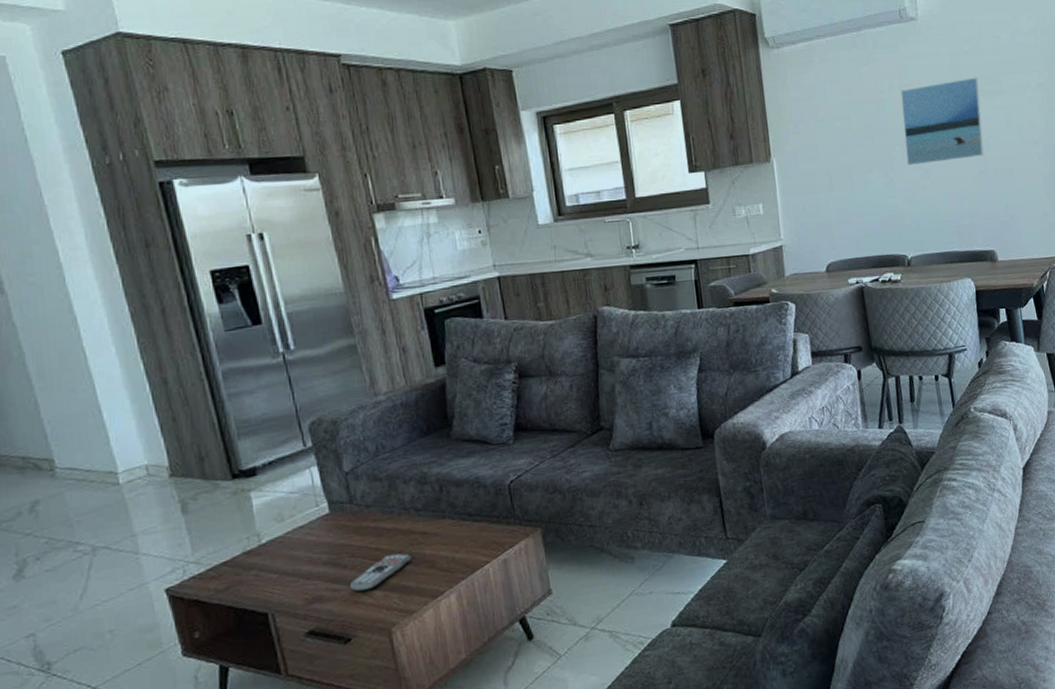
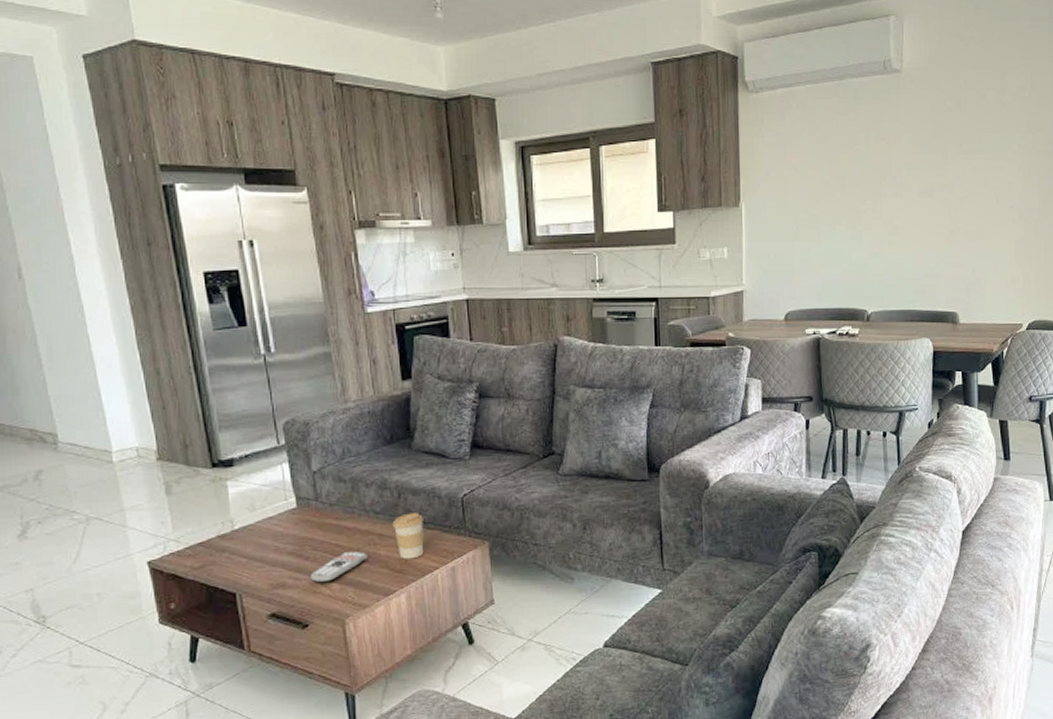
coffee cup: none [435,505,472,557] -> present [392,513,424,559]
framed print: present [900,77,984,166] -> none [876,134,958,221]

